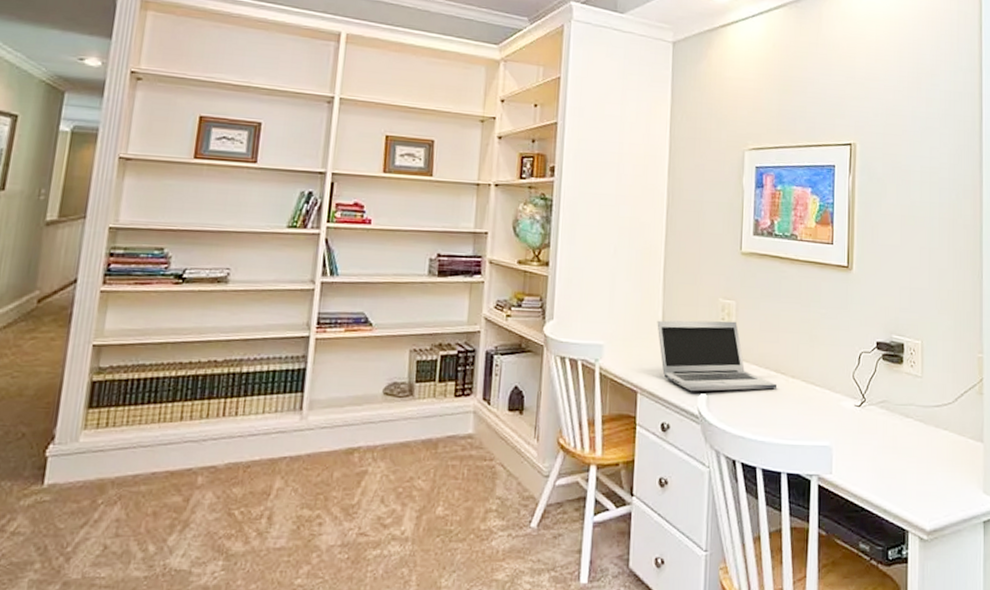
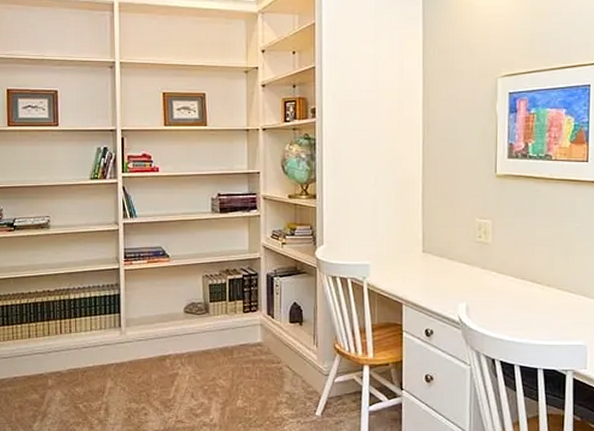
laptop: present [657,320,778,392] -> none [418,238,534,302]

